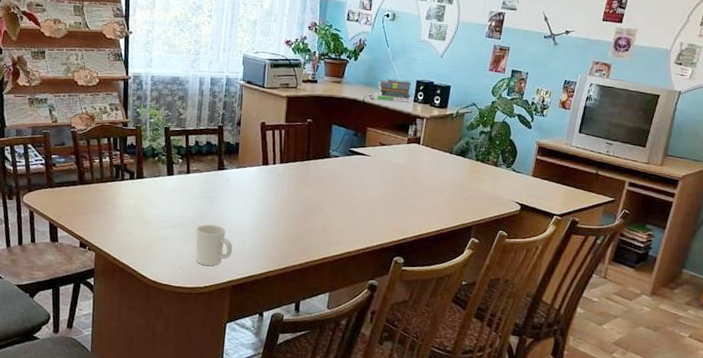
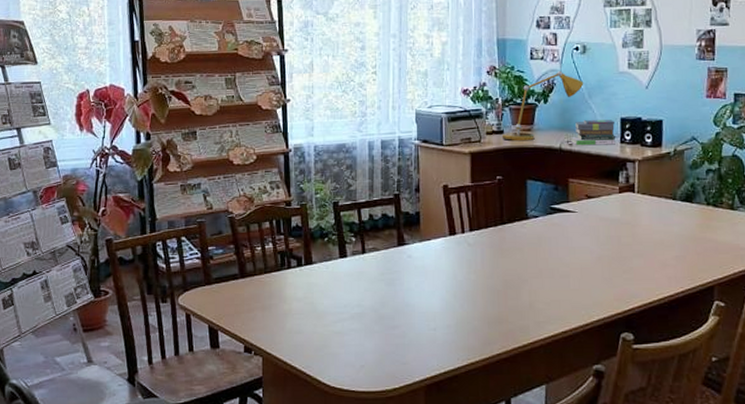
mug: present [196,224,233,267] -> none [378,312,423,363]
desk lamp: none [315,34,390,92] -> present [501,71,584,141]

